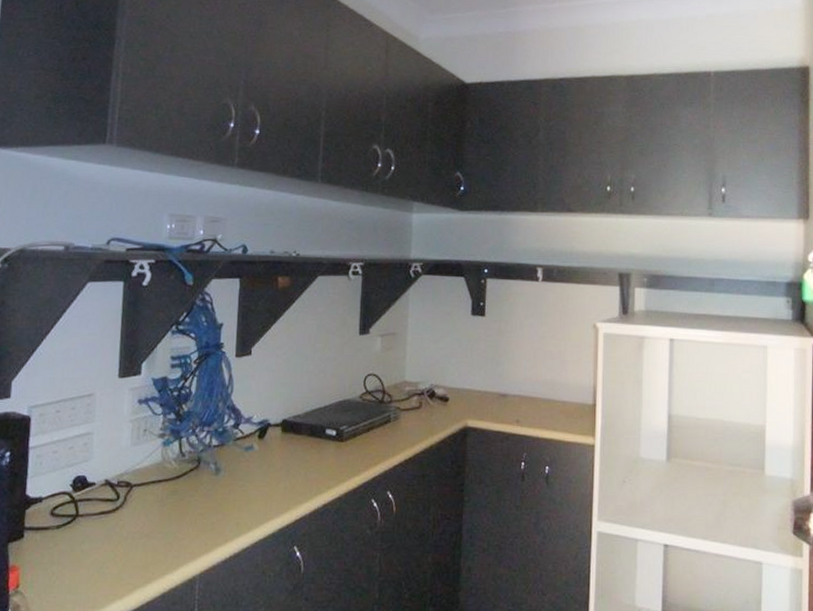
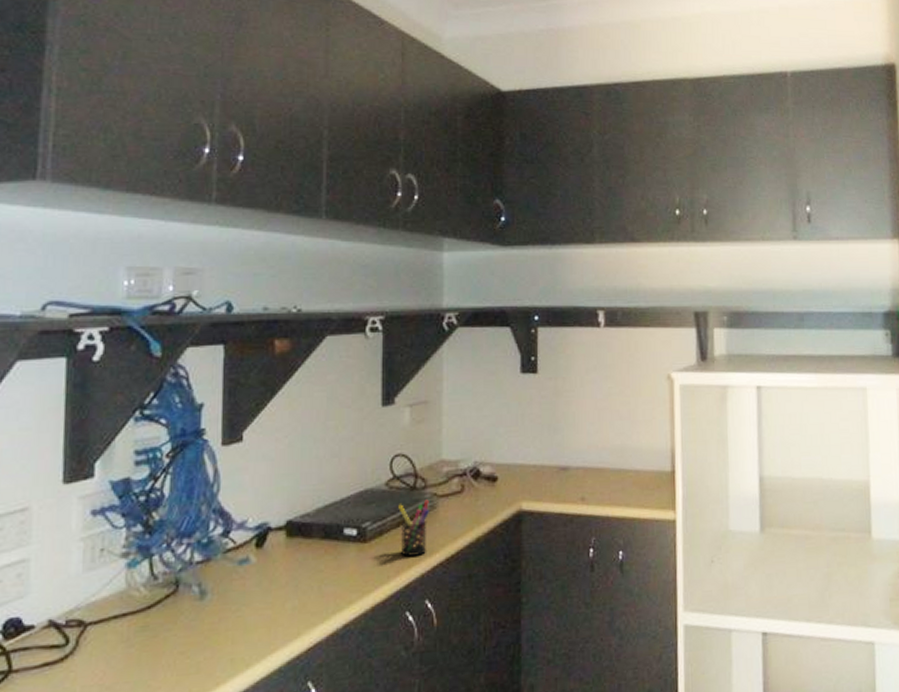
pen holder: none [369,411,393,457] -> present [398,499,429,557]

